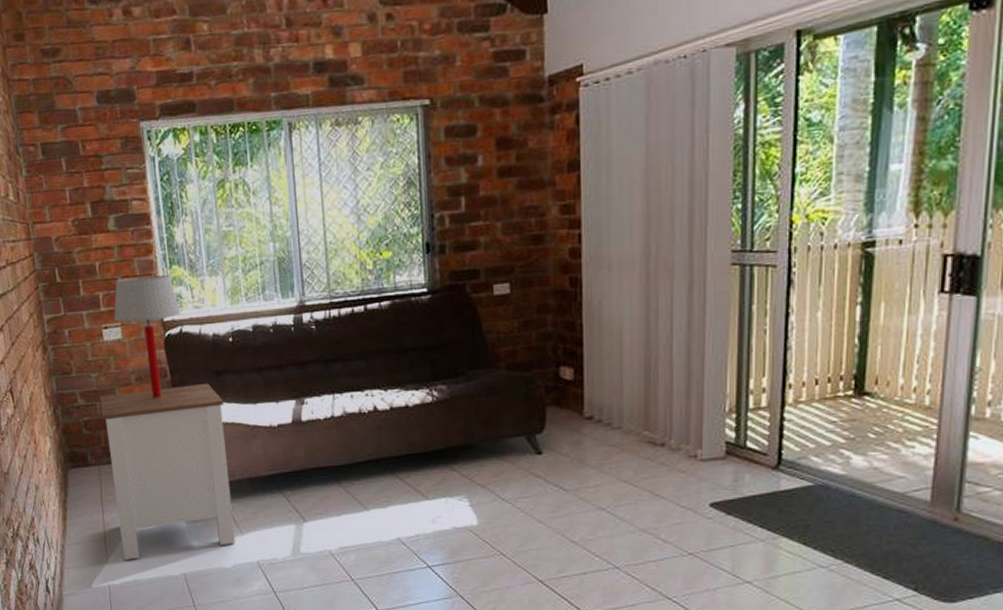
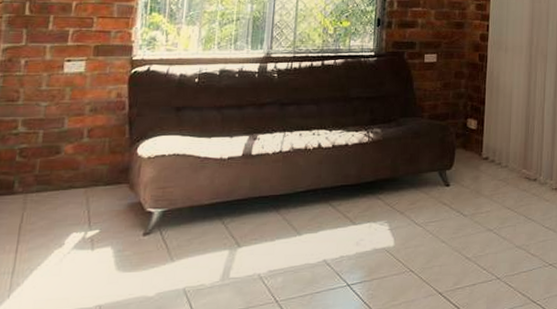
side table: present [99,383,235,560] -> none [30,117,179,294]
table lamp: present [113,275,181,398] -> none [79,18,152,128]

